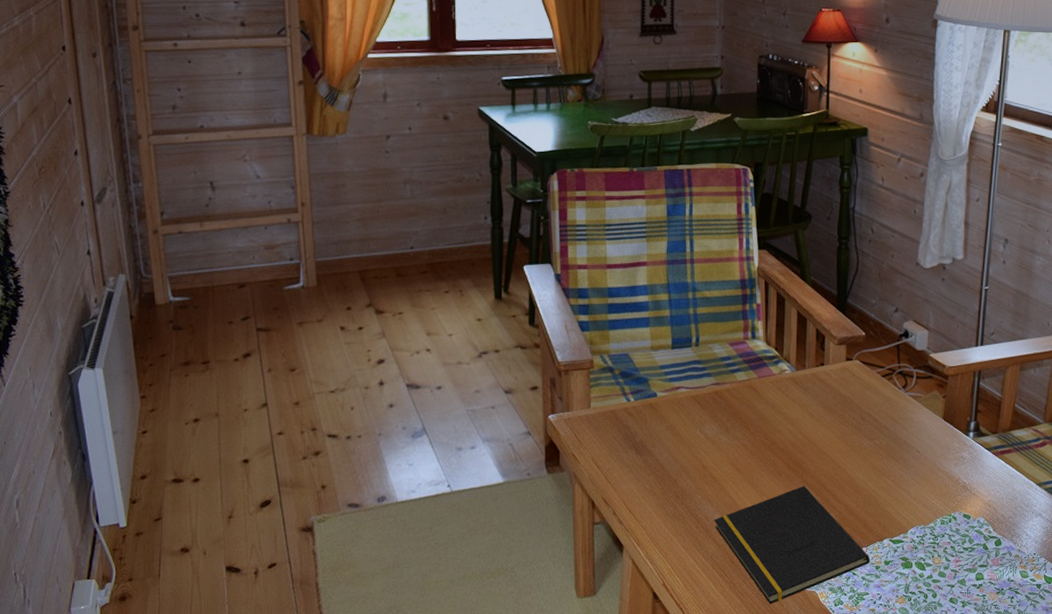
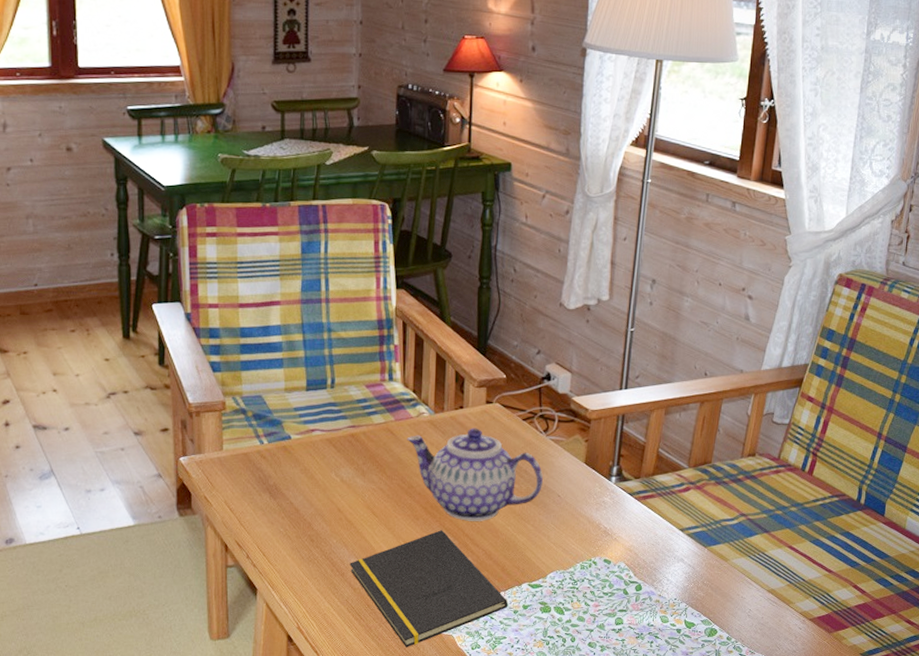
teapot: none [770,384,902,477] -> present [407,428,543,521]

